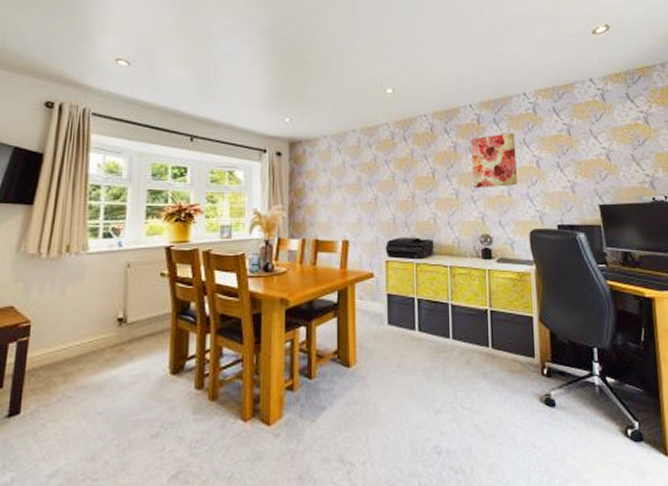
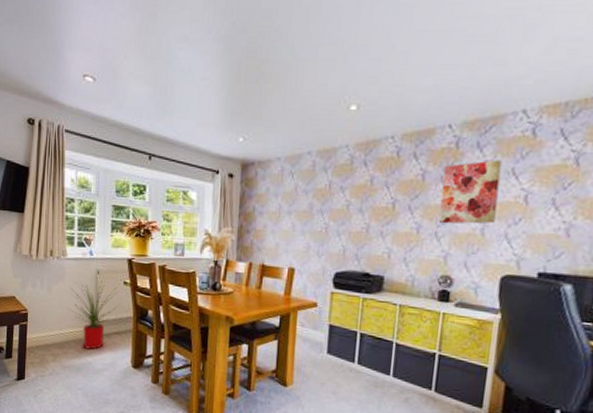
house plant: none [86,275,156,360] -> present [67,281,120,350]

